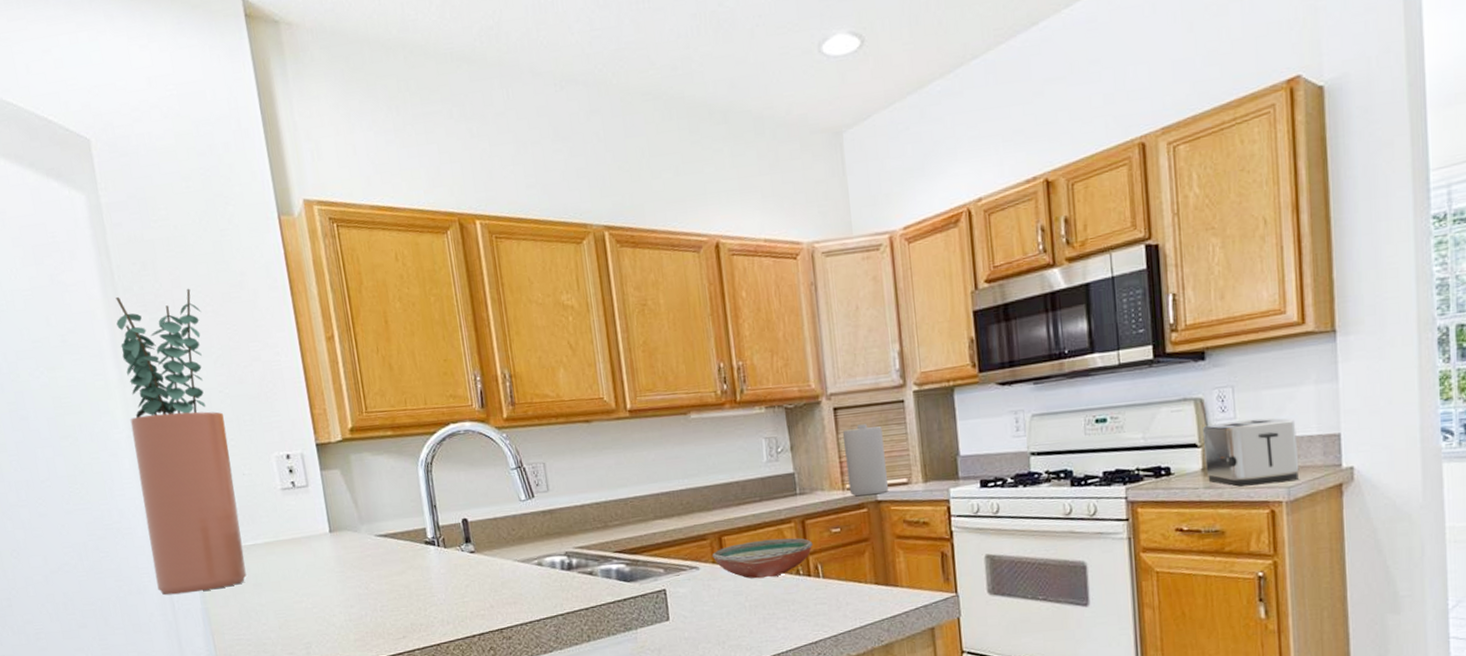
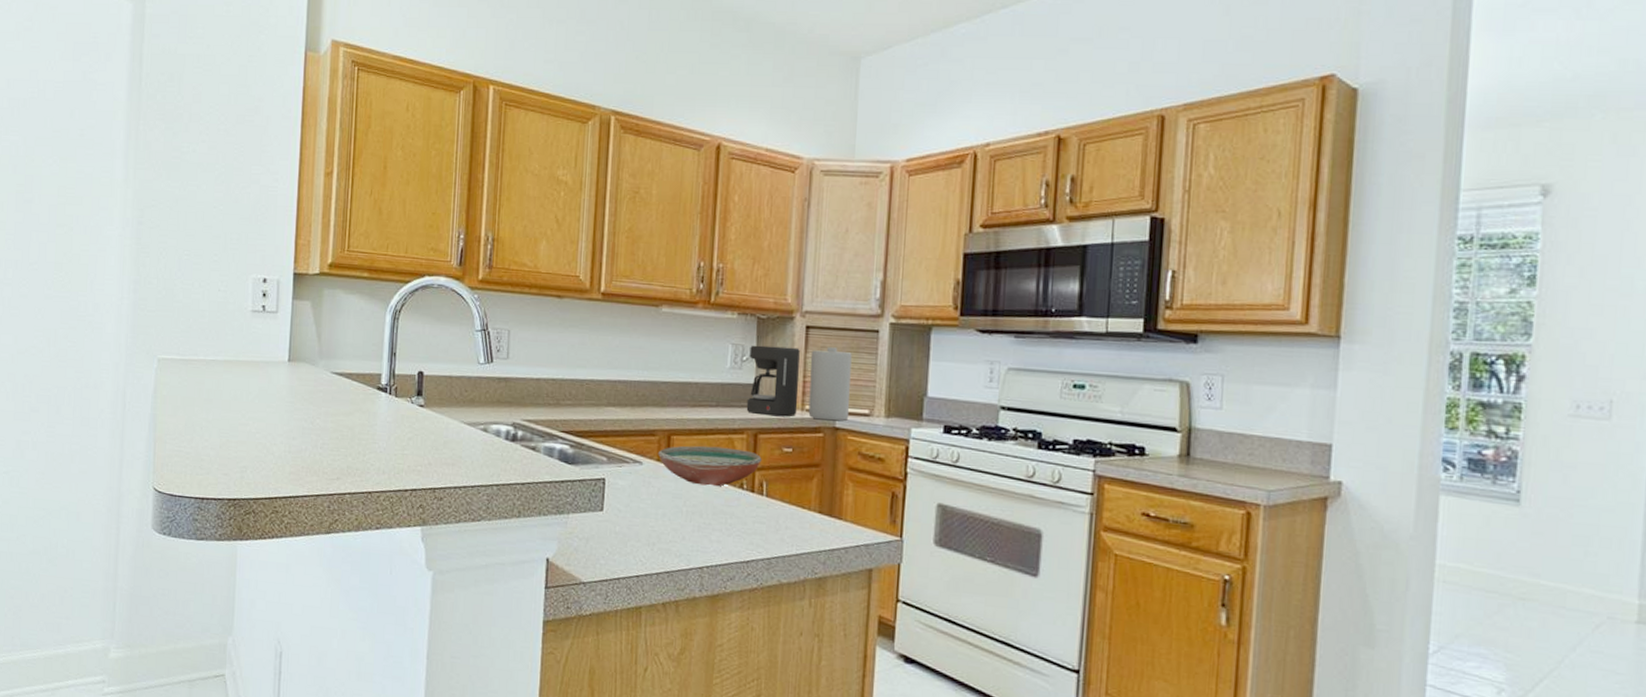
vase: present [115,288,247,596] -> none [114,102,214,398]
coffee maker: none [783,430,839,502] -> present [746,345,800,417]
toaster: present [1202,418,1300,487] -> none [1182,410,1285,485]

